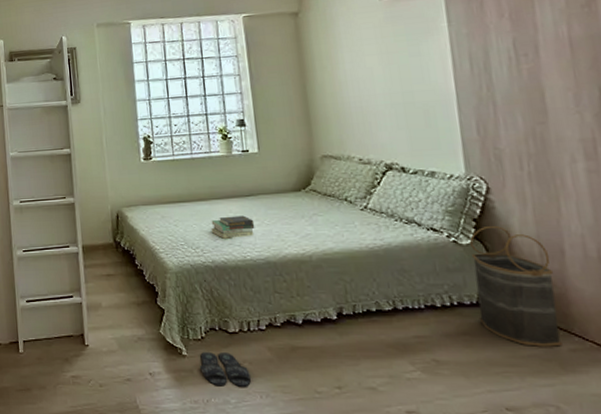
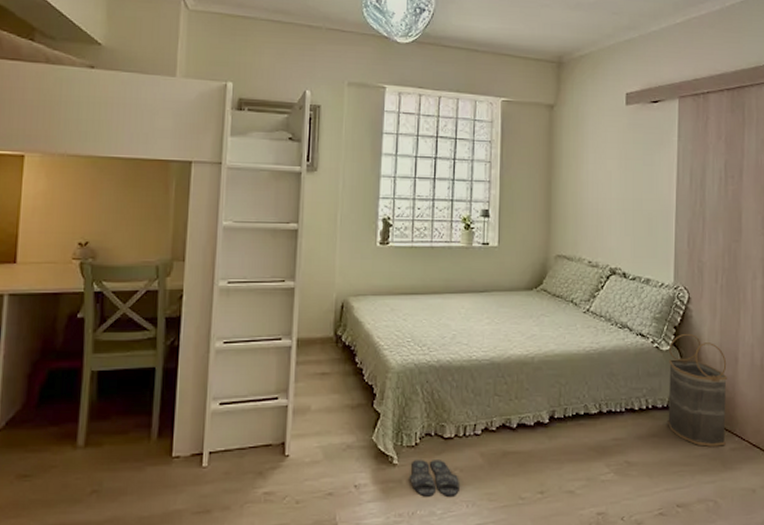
books: present [211,215,255,239] -> none [440,312,485,336]

